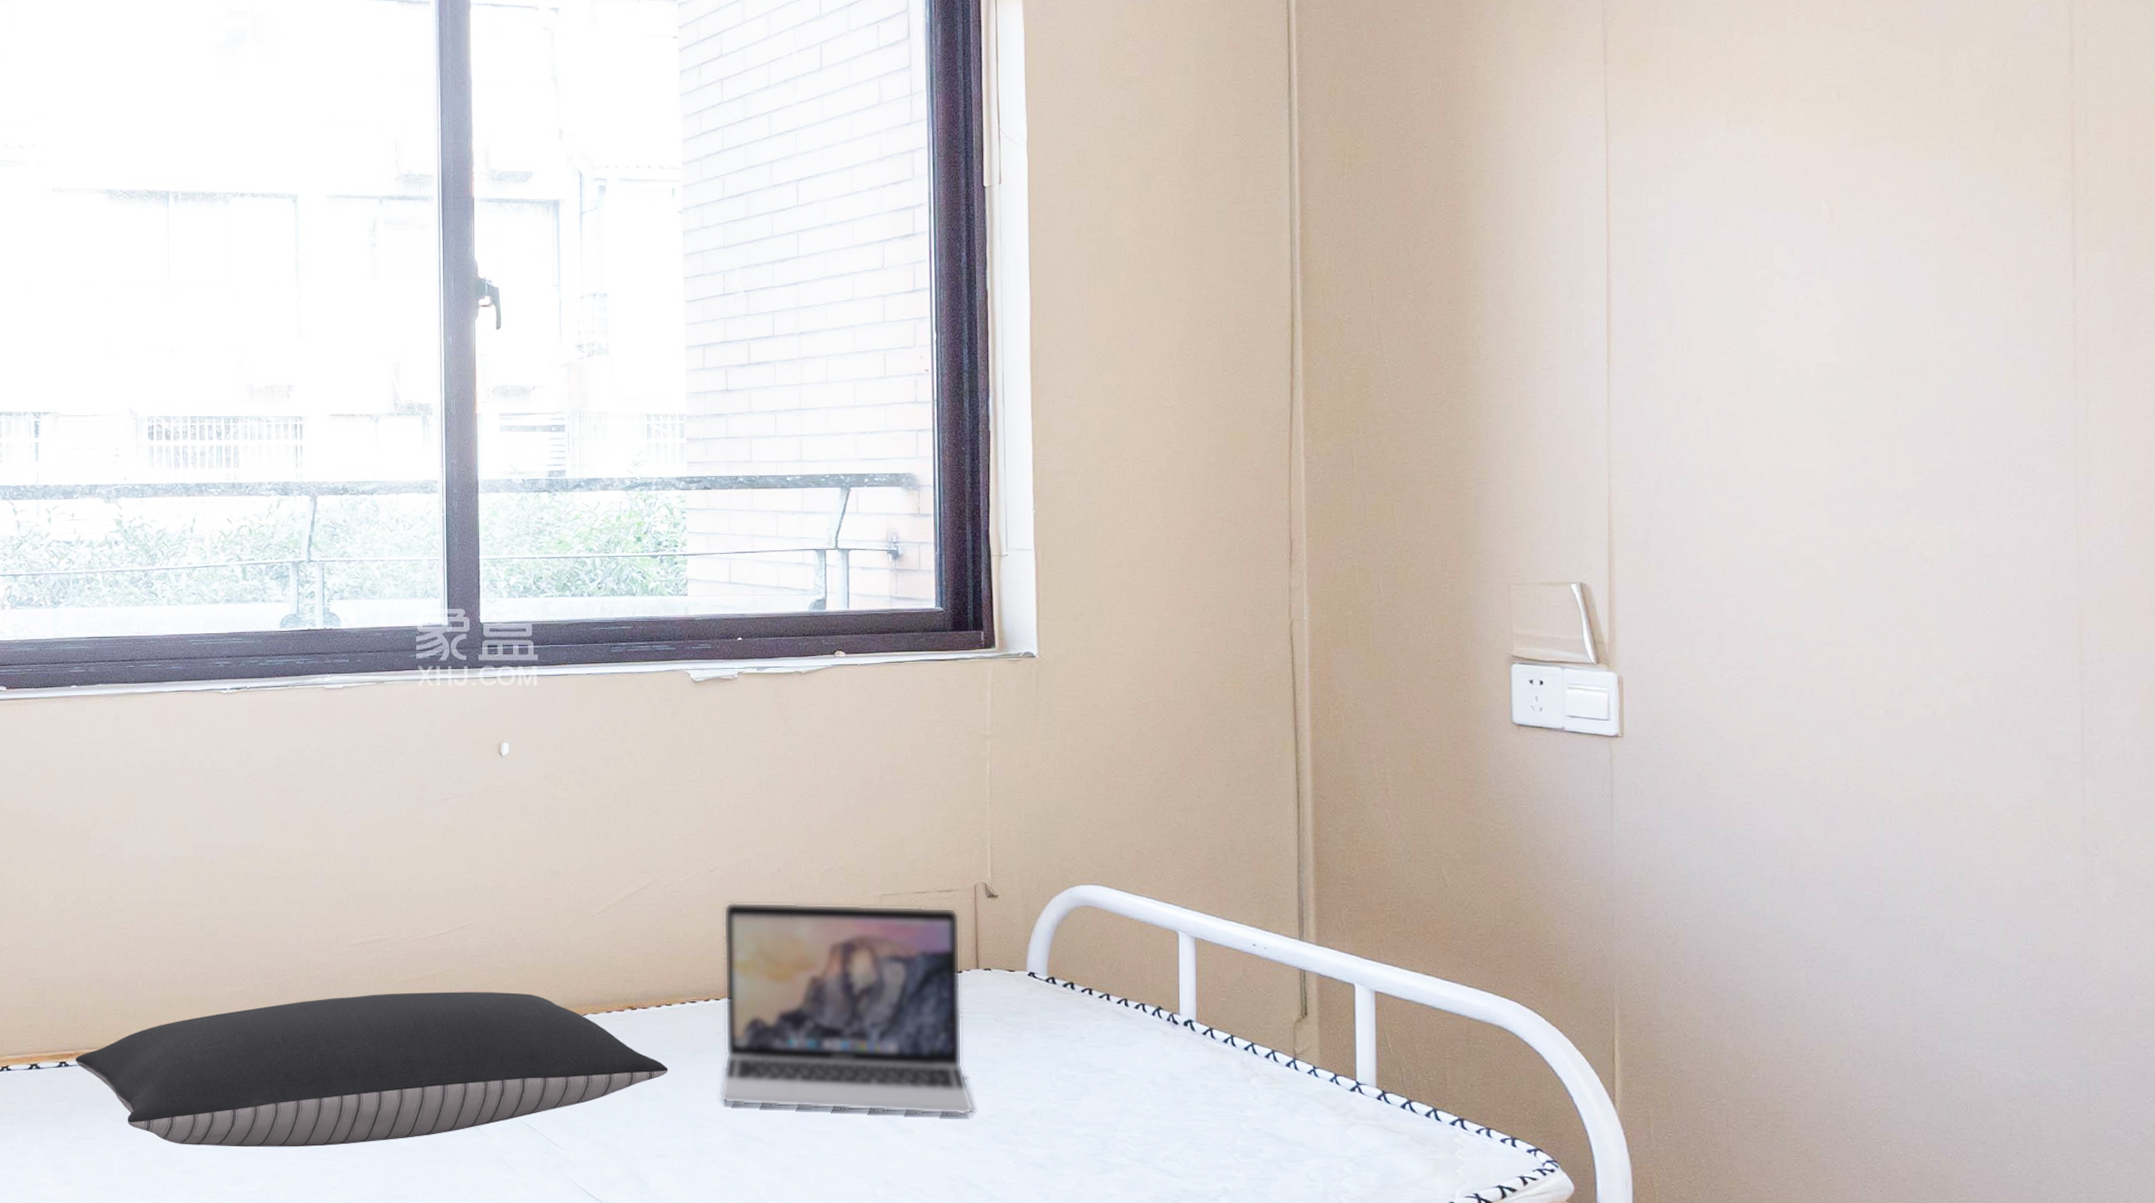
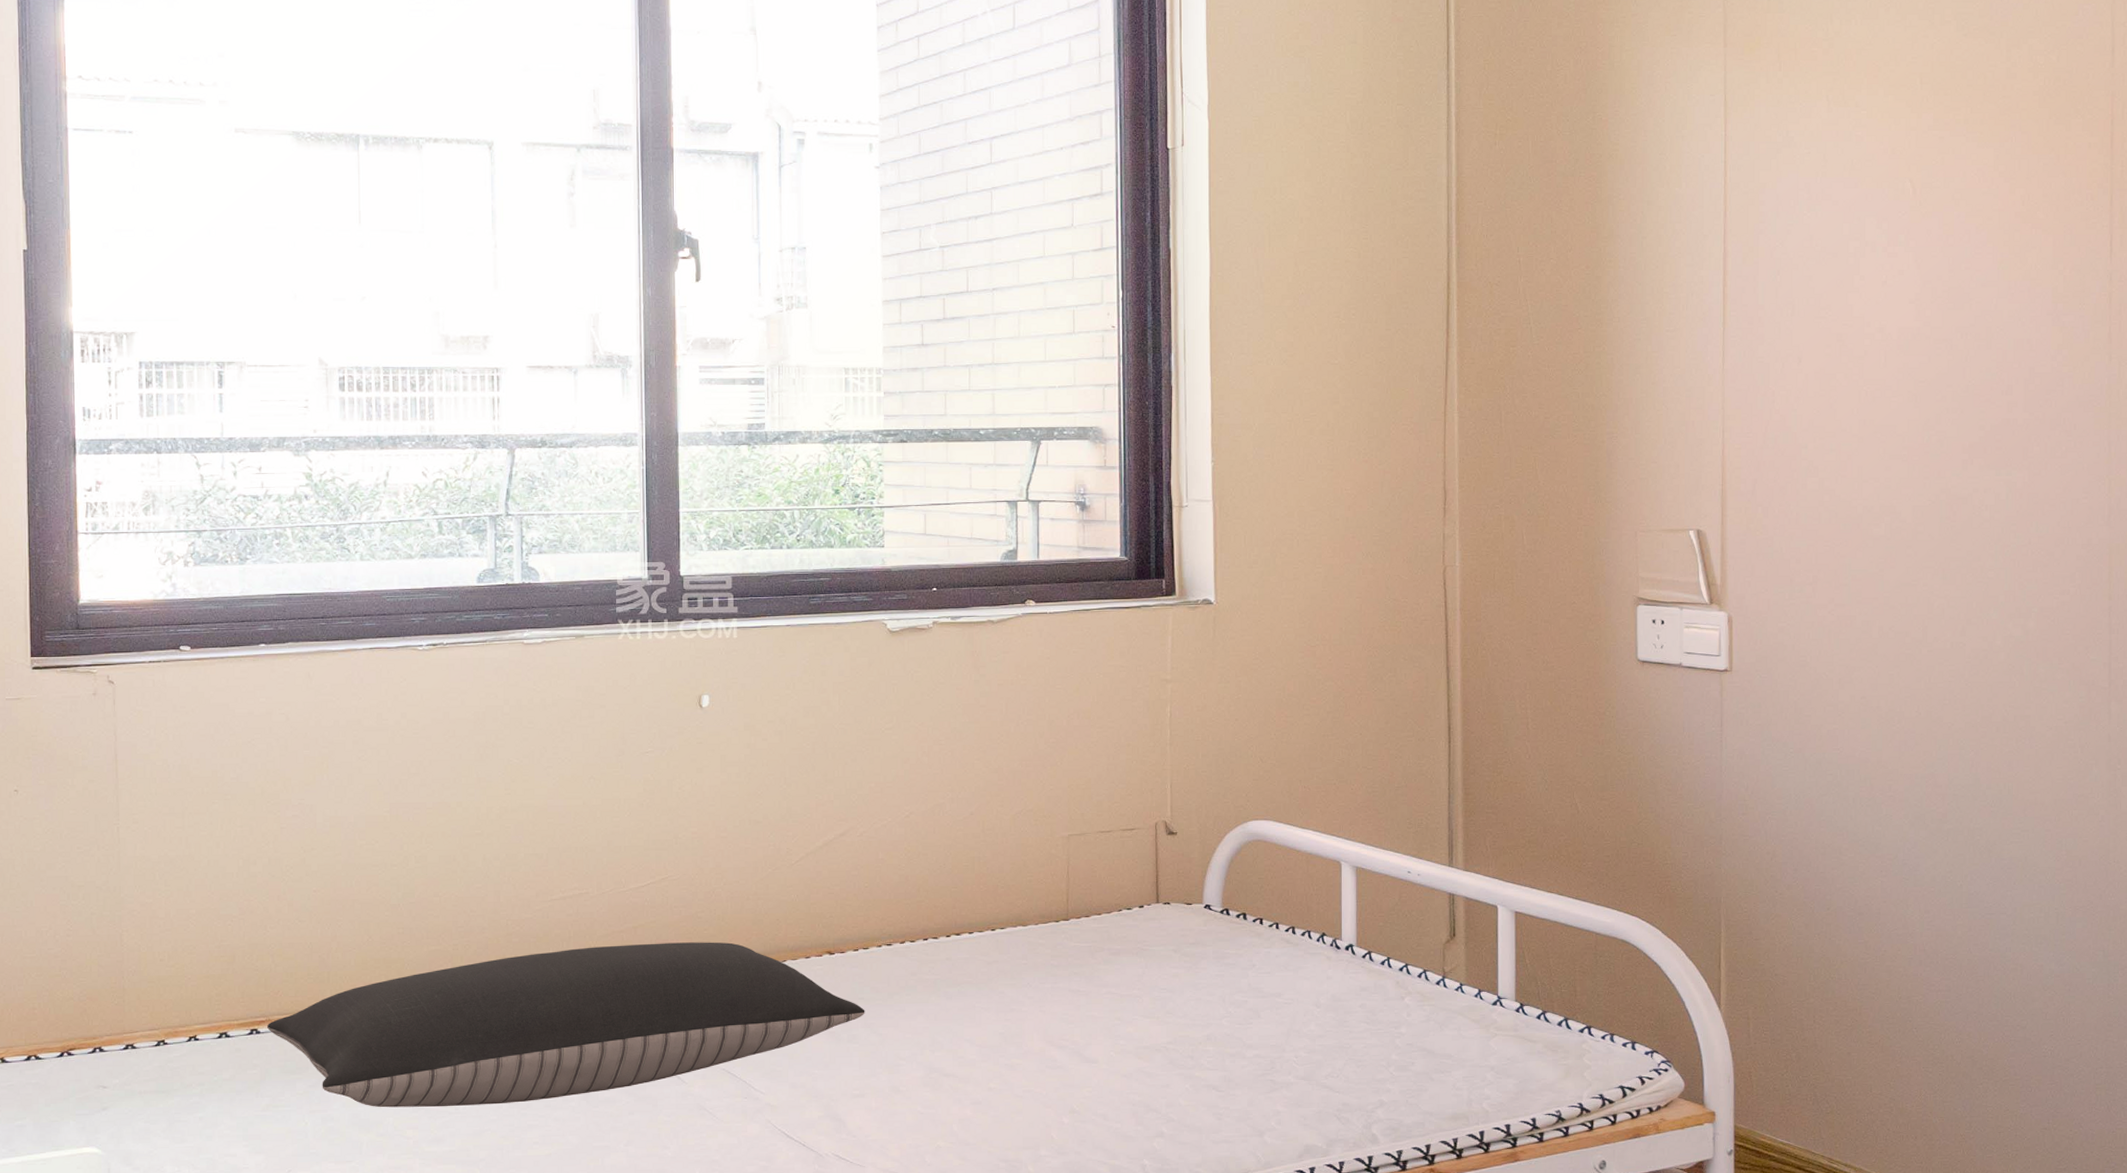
laptop: present [720,901,975,1116] -> none [914,845,1154,1044]

